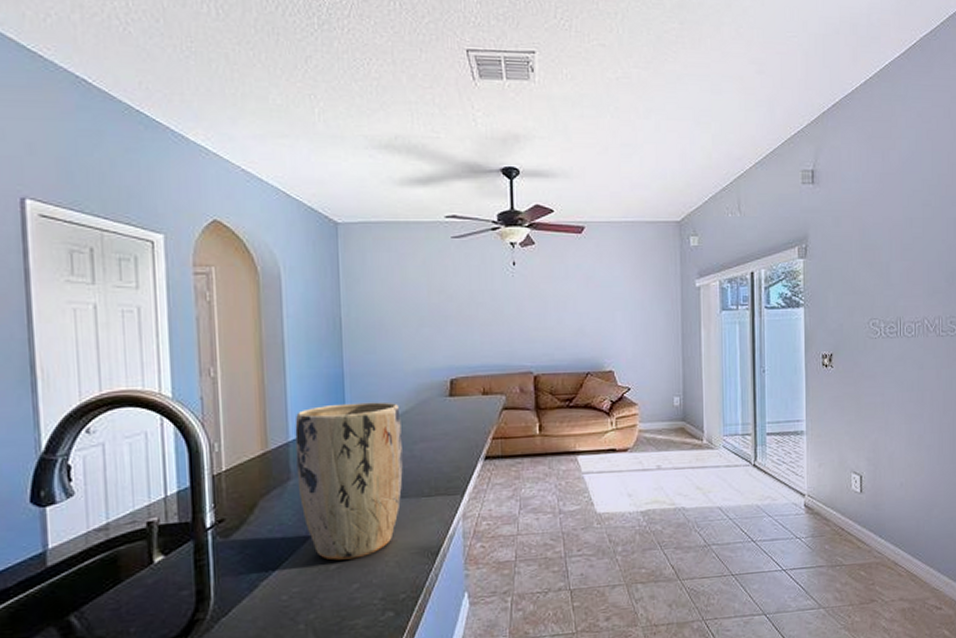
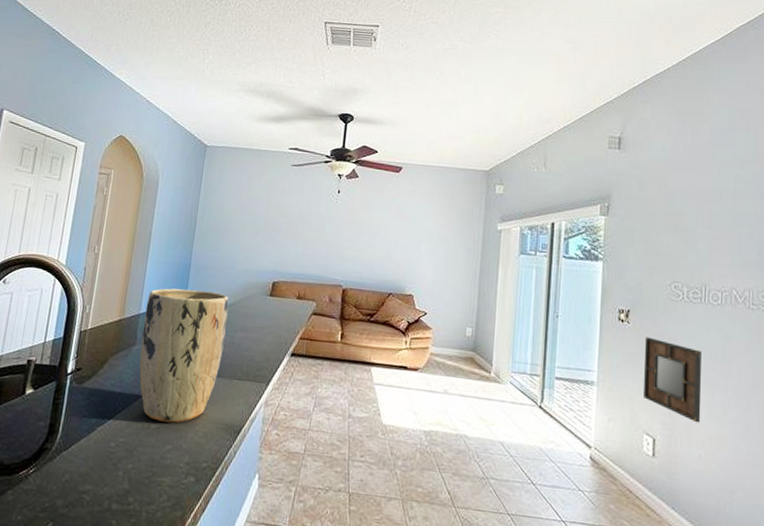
home mirror: none [848,378,901,454] -> present [644,337,702,423]

